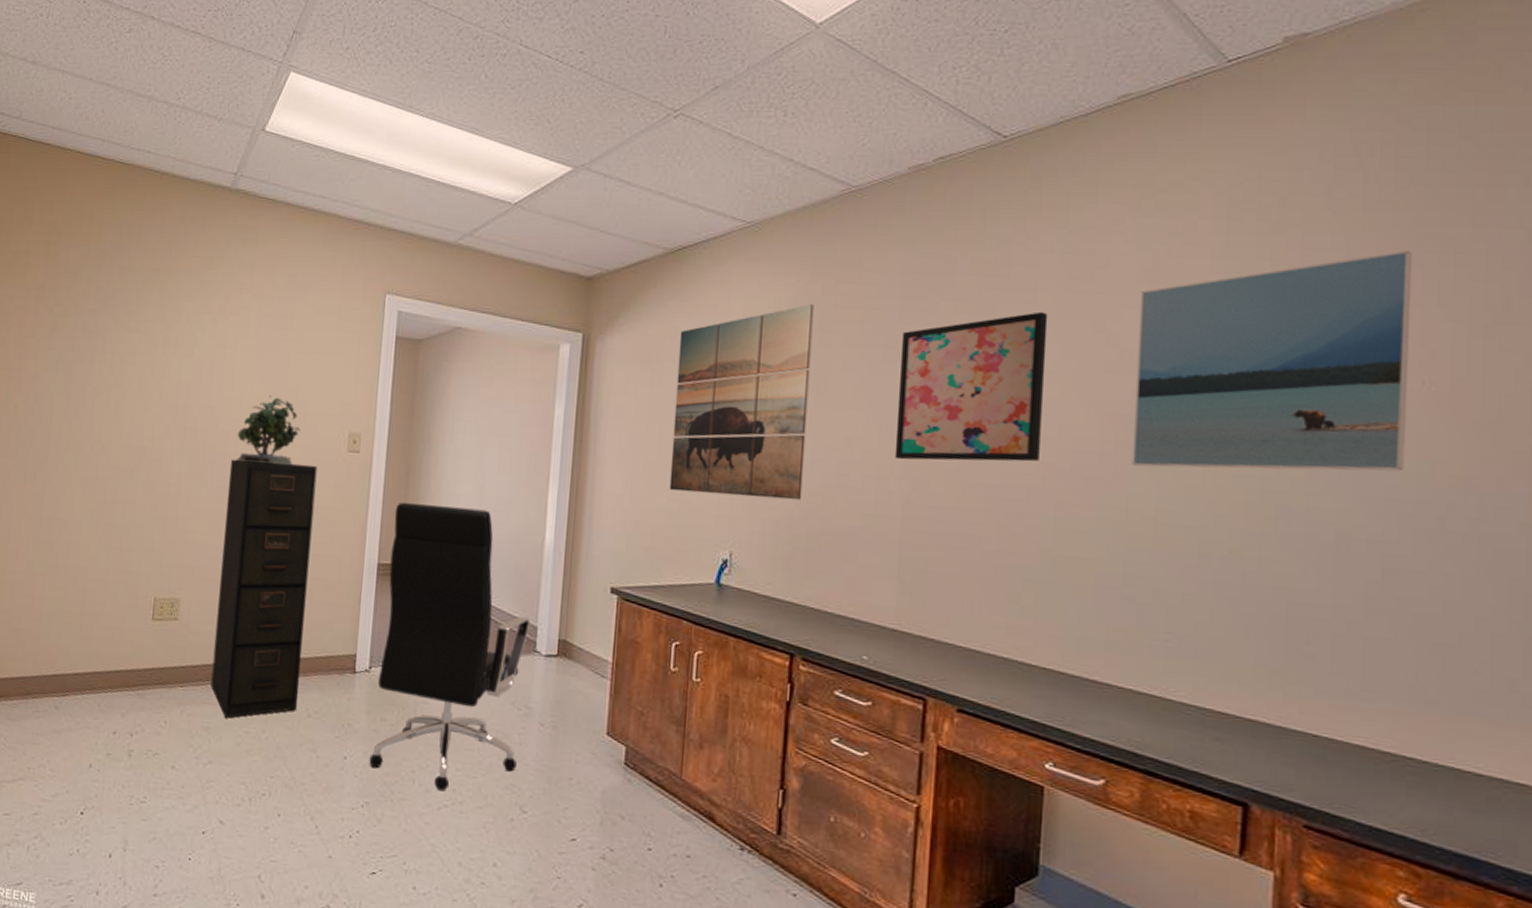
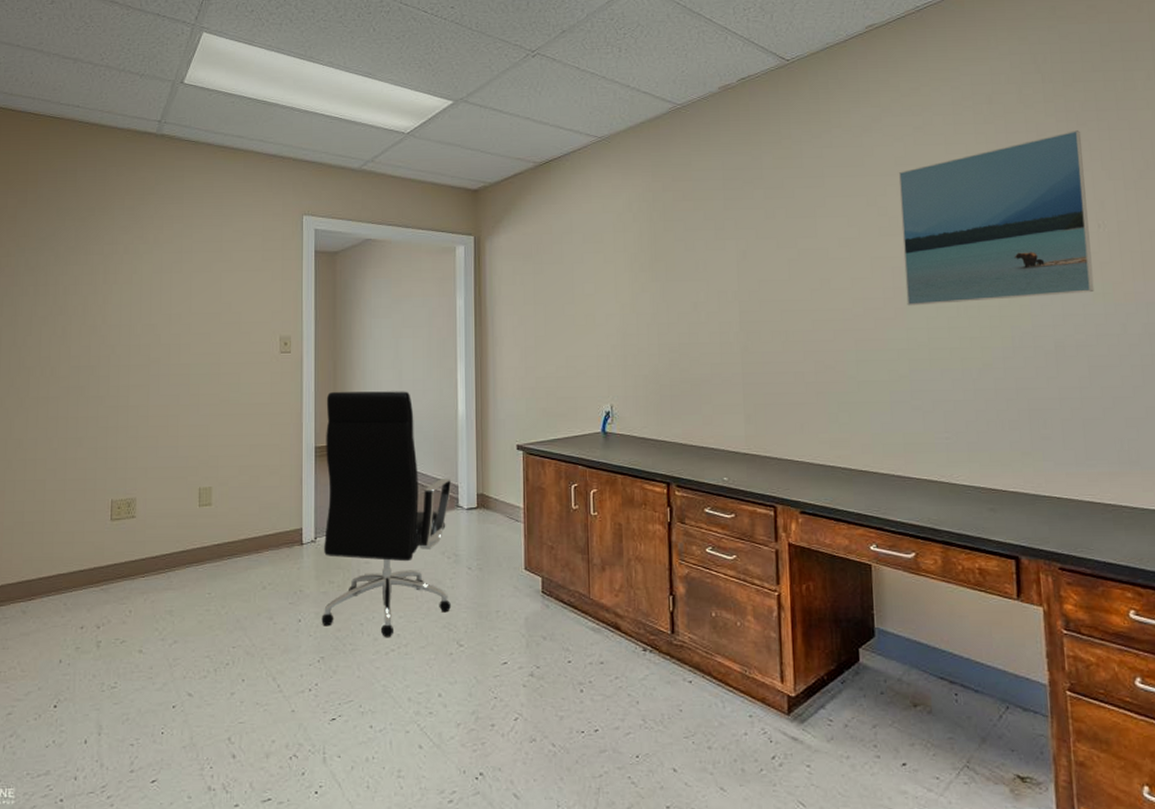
filing cabinet: present [210,459,318,718] -> none [170,367,254,600]
potted plant: present [236,395,300,465] -> none [178,310,236,371]
wall art: present [669,304,814,501] -> none [553,200,663,359]
wall art: present [894,311,1048,462] -> none [727,193,840,317]

